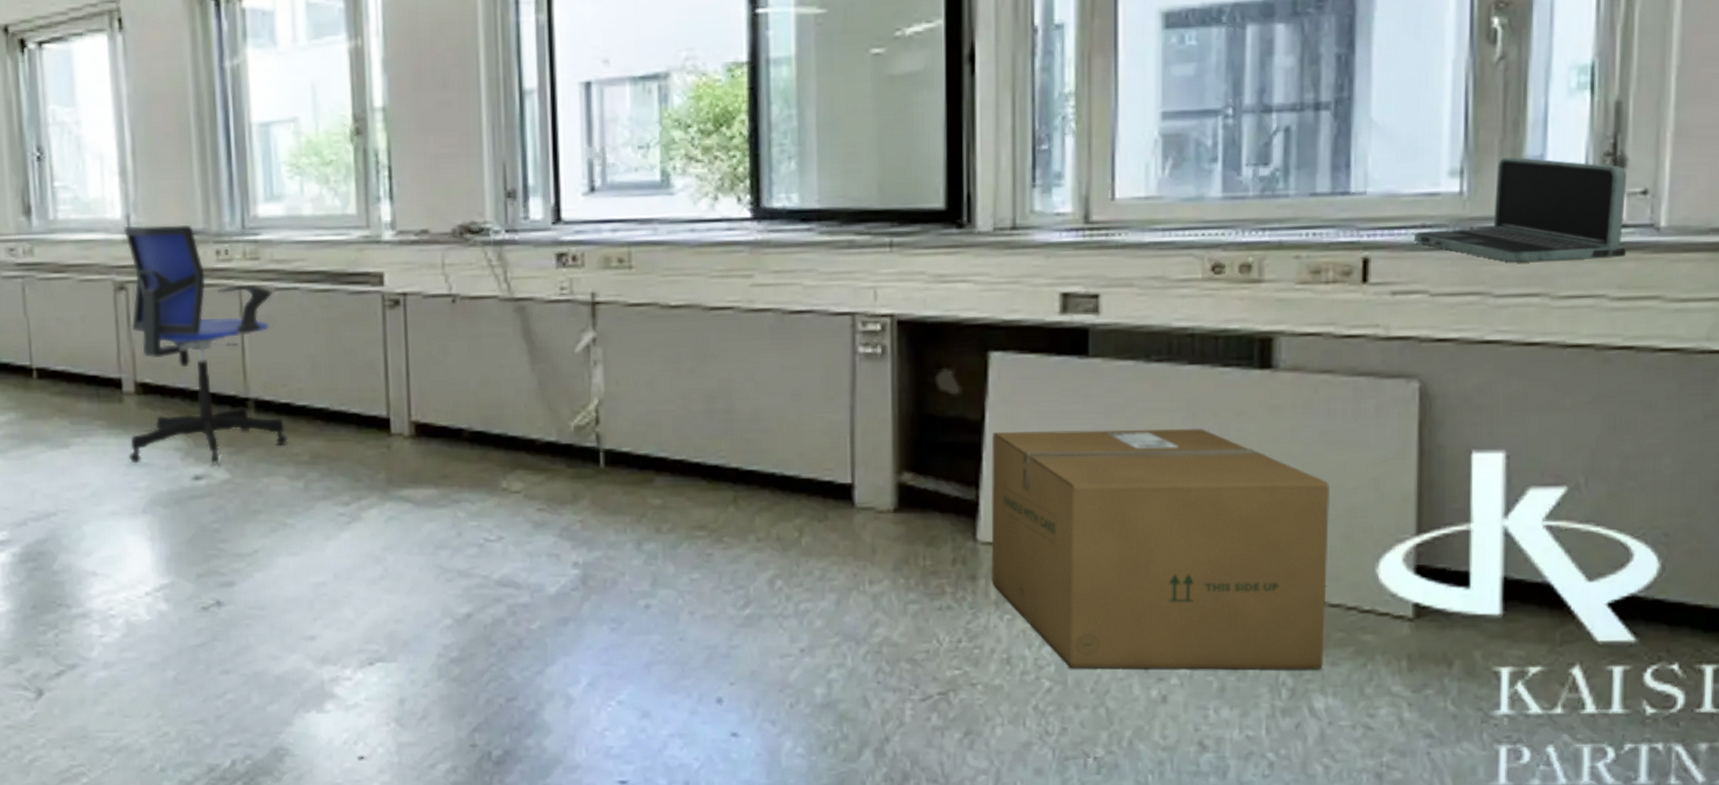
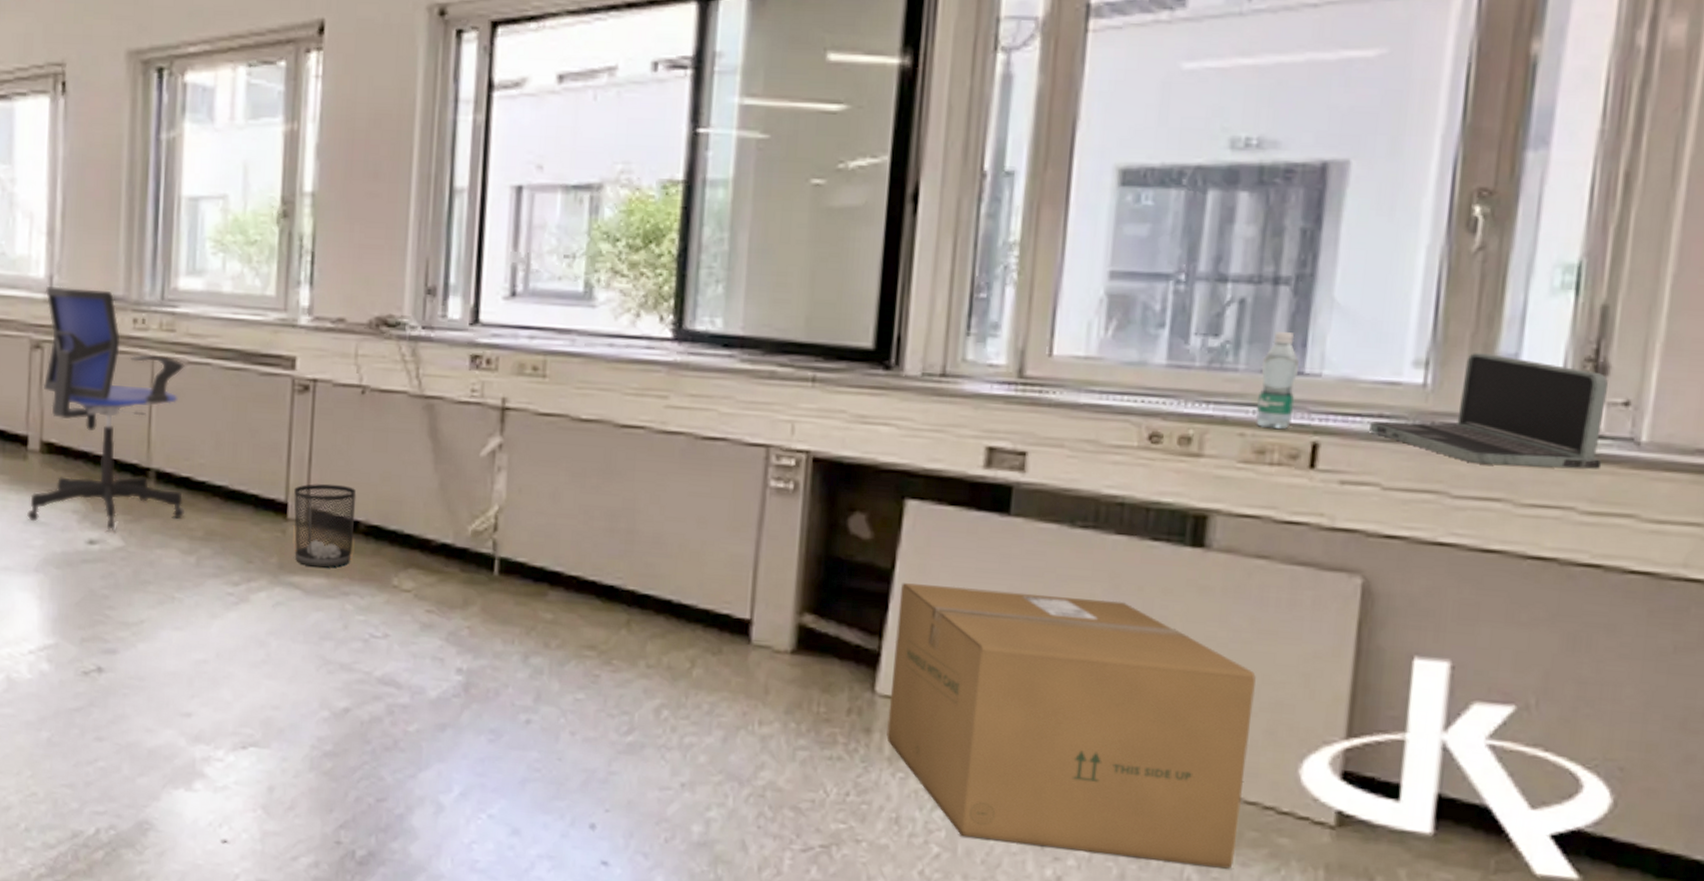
waste bin: none [394,394,459,478] -> present [293,483,357,567]
bottle: none [1308,155,1344,249] -> present [1255,332,1299,430]

